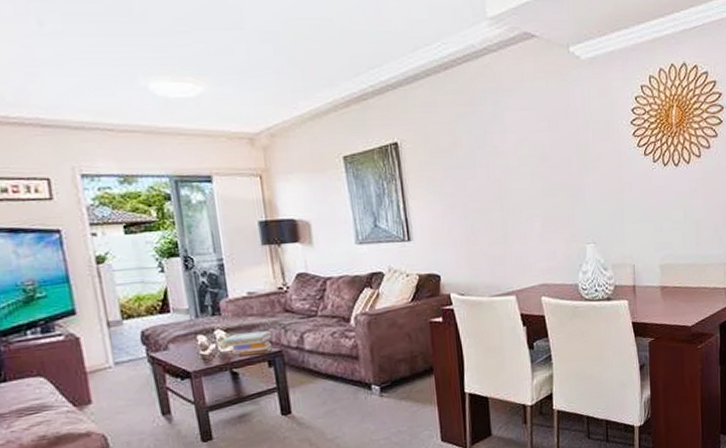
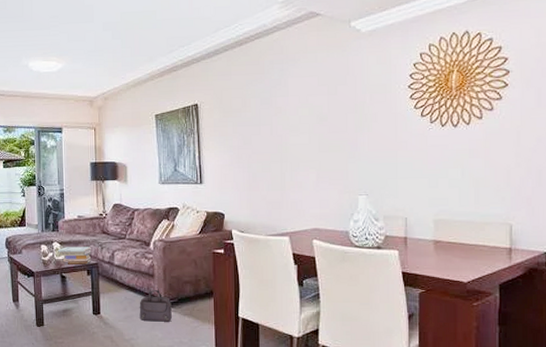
handbag: none [342,370,386,413] -> present [139,286,172,322]

